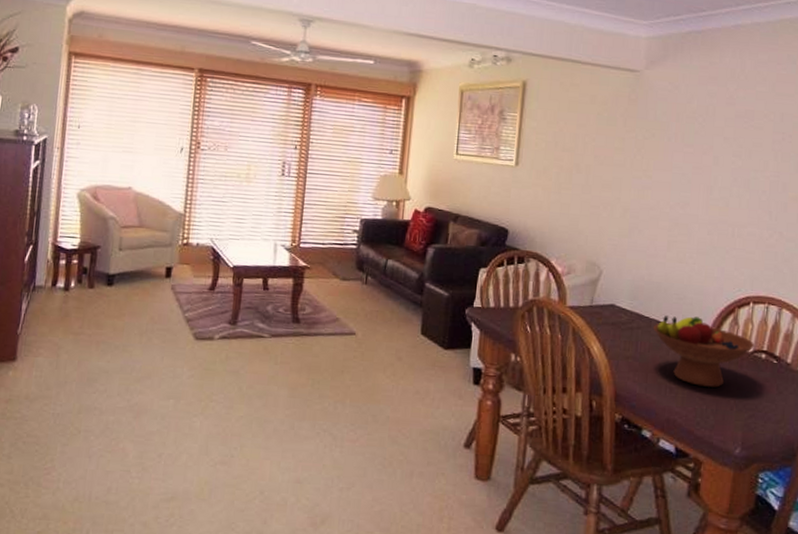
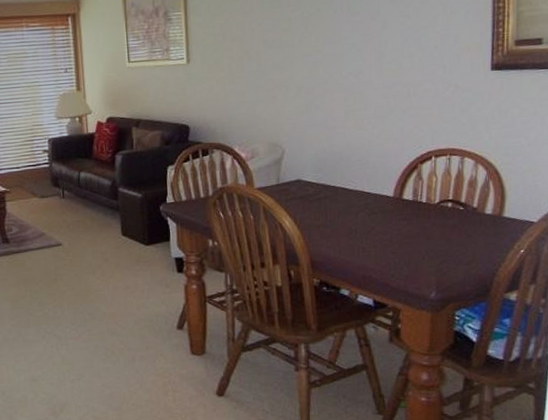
fruit bowl: present [654,316,754,388] -> none [340,178,440,242]

